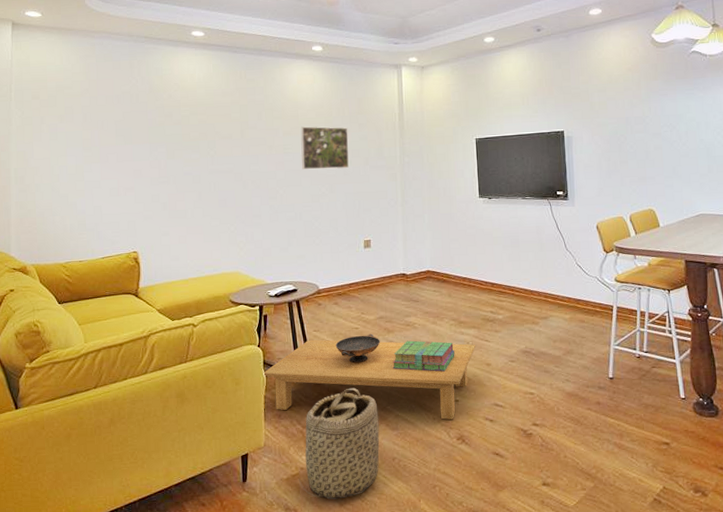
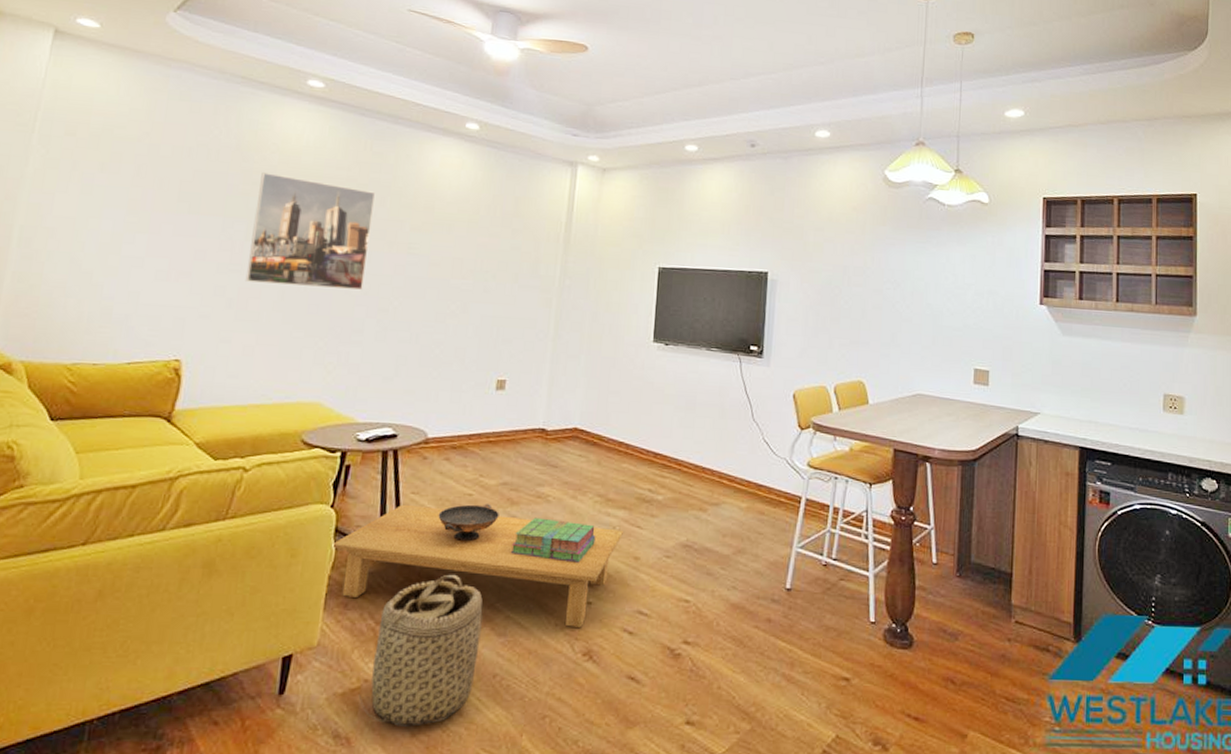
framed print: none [170,106,256,189] -> present [245,172,376,290]
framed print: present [300,126,349,170] -> none [429,222,498,283]

